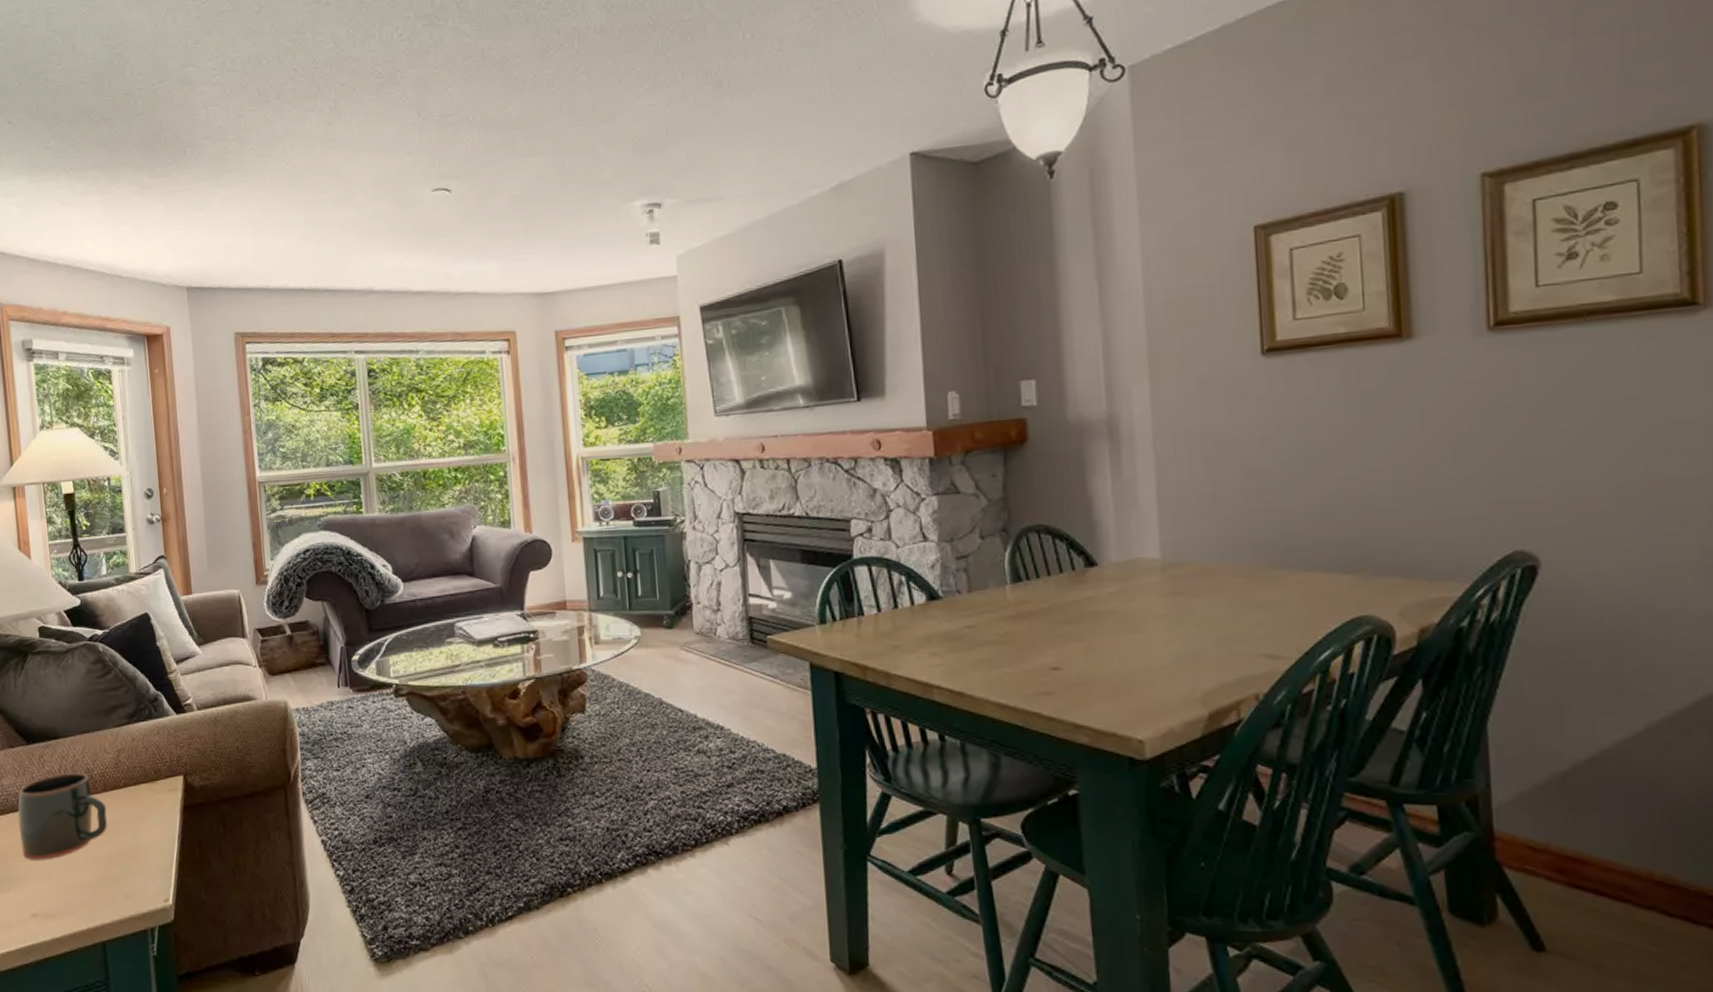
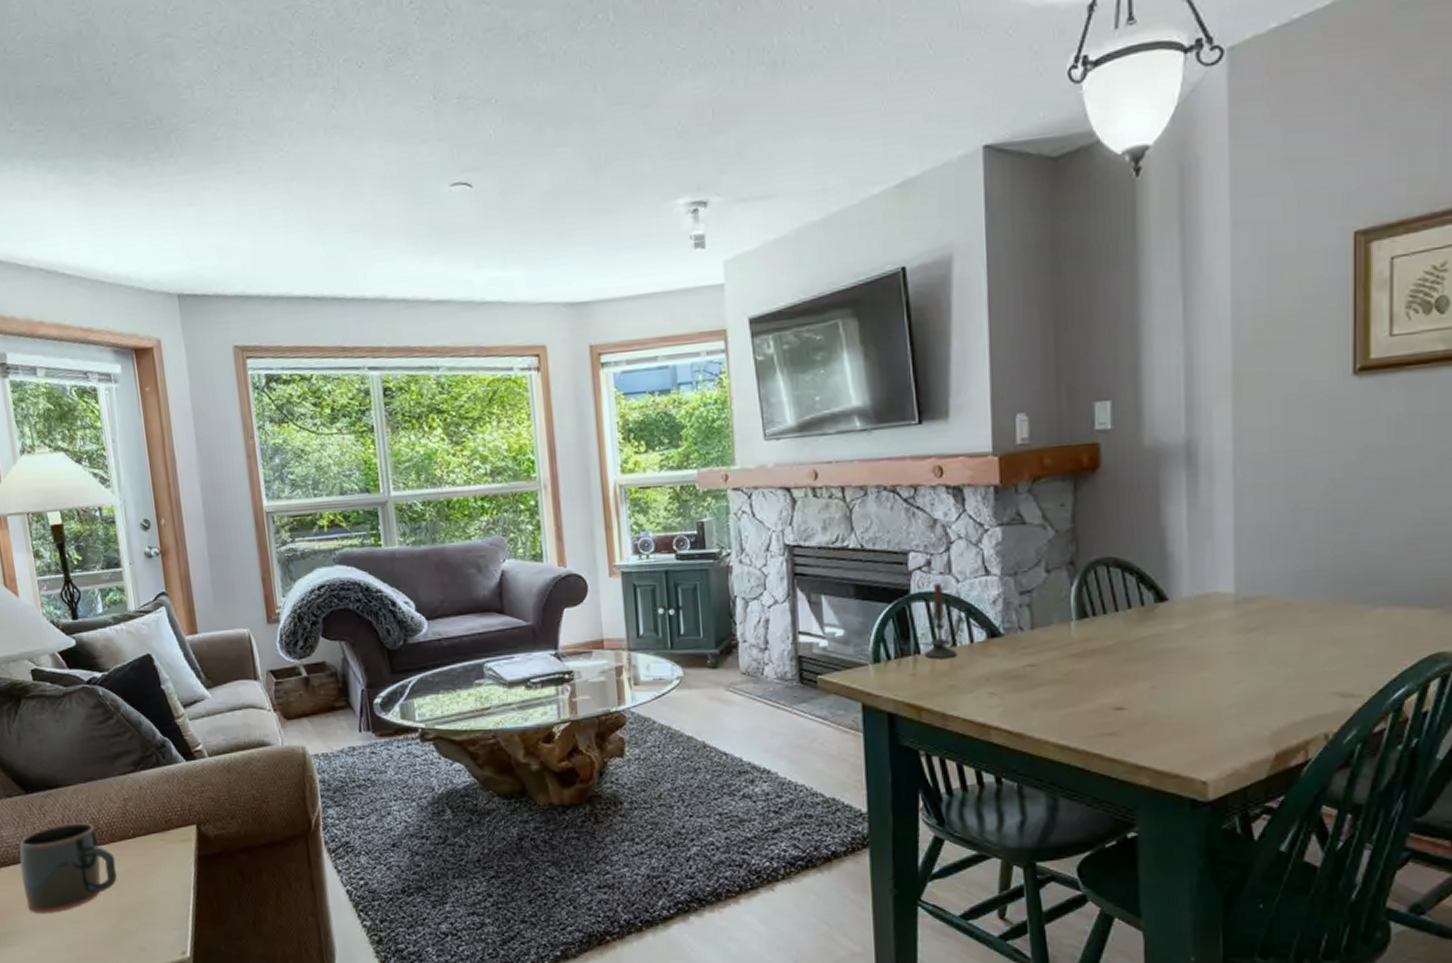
candle: none [867,548,898,621] -> present [924,582,956,660]

